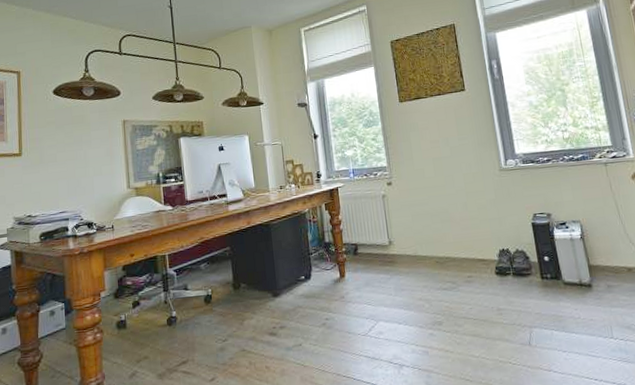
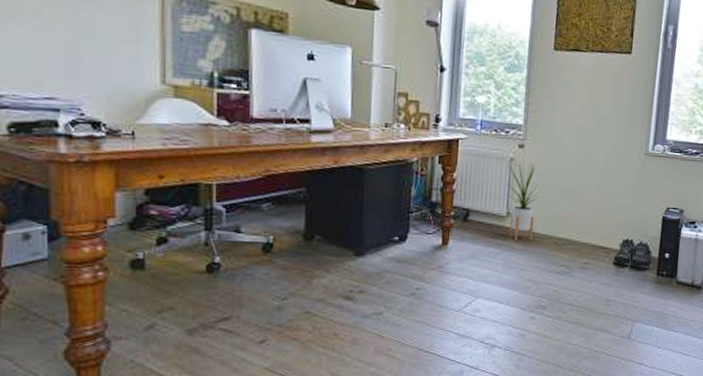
house plant: none [381,195,418,265] -> present [506,160,544,241]

